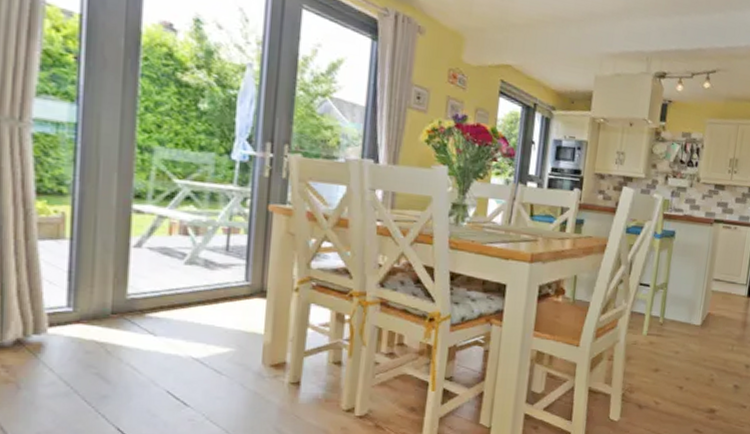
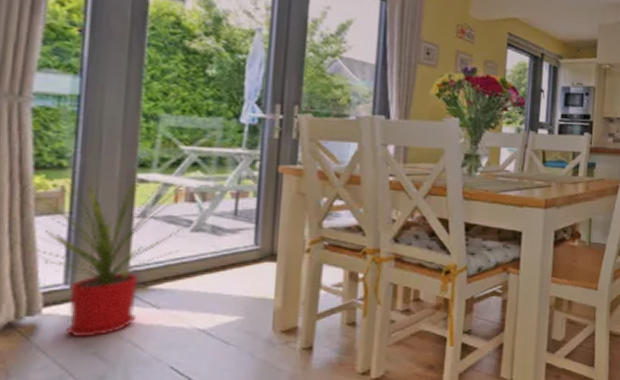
house plant: none [19,201,183,358] -> present [13,172,189,337]

